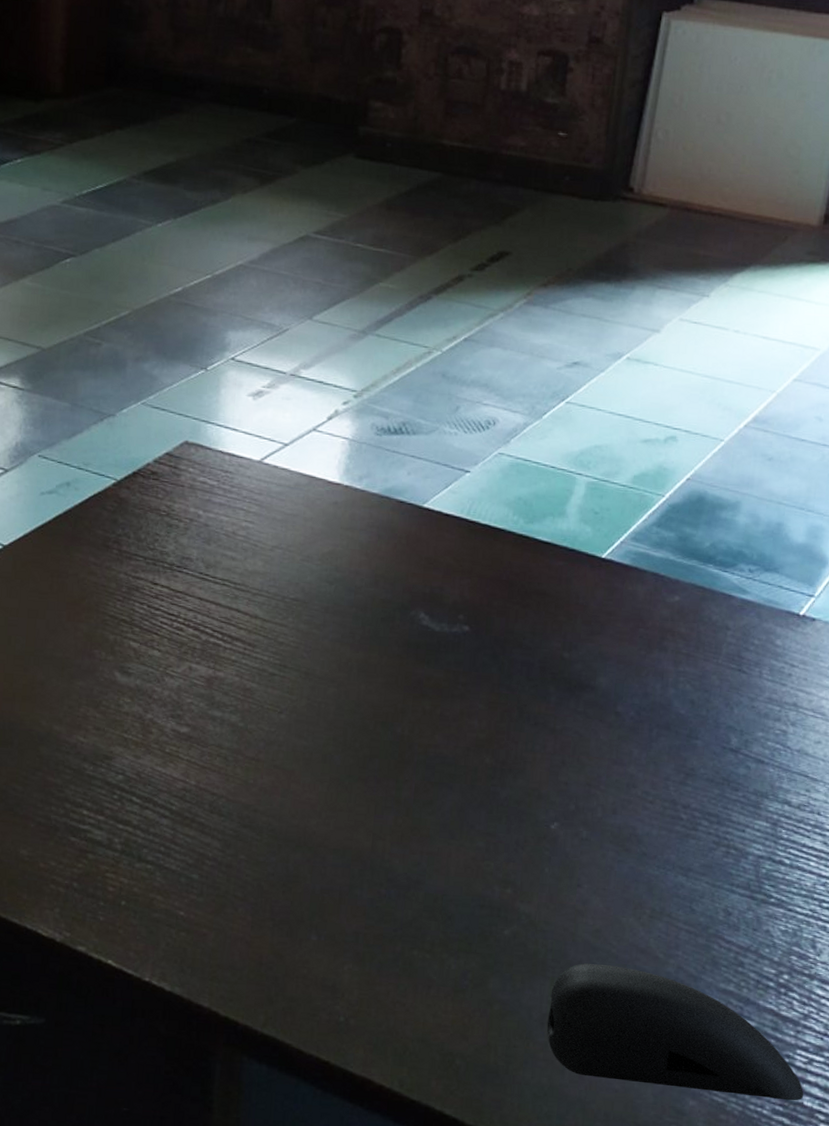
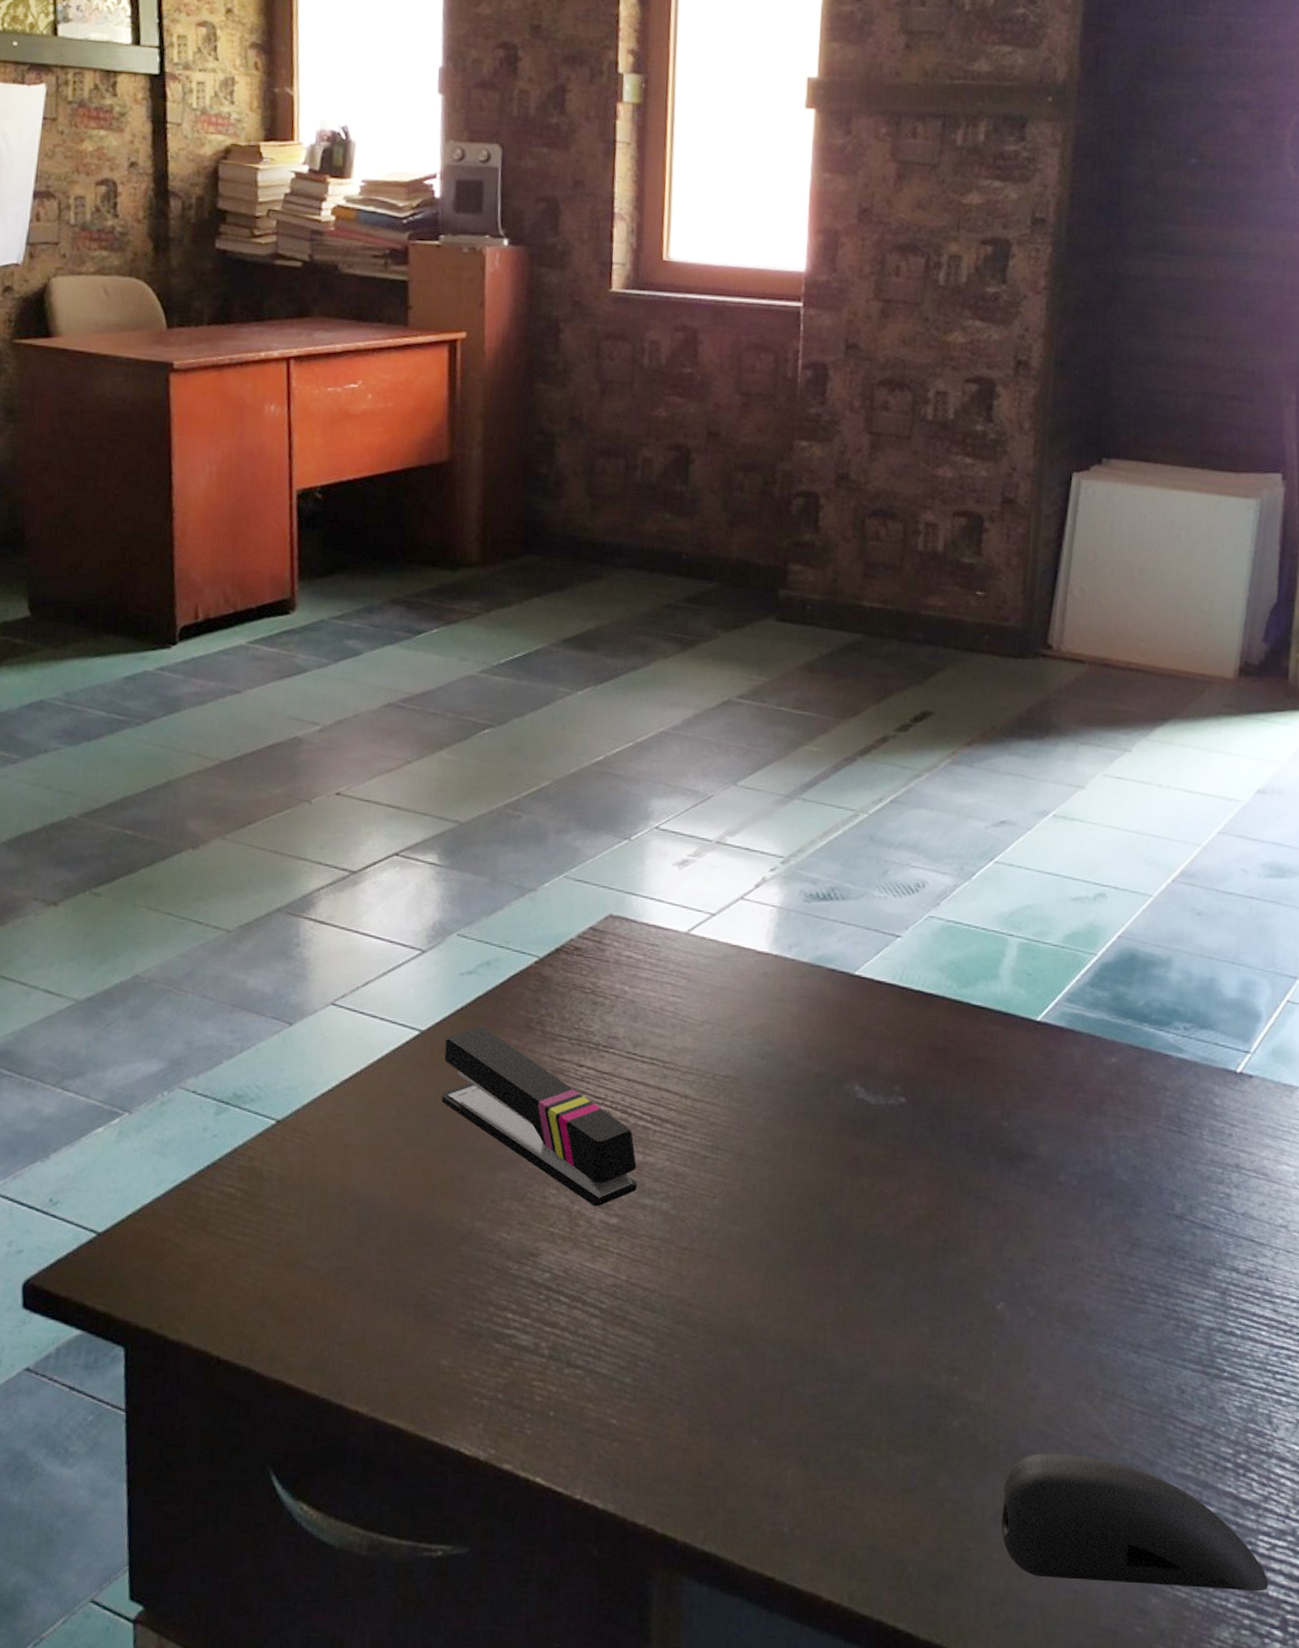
stapler: none [22,544,208,716] -> present [441,1027,637,1207]

